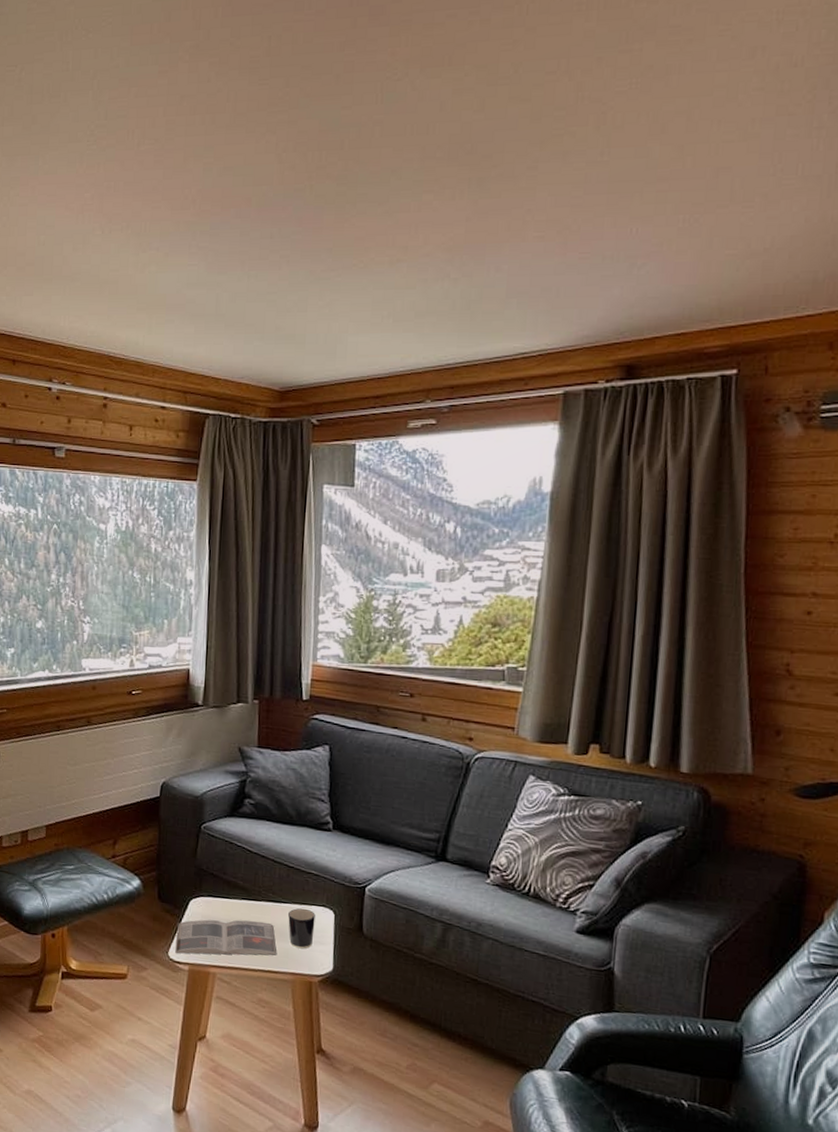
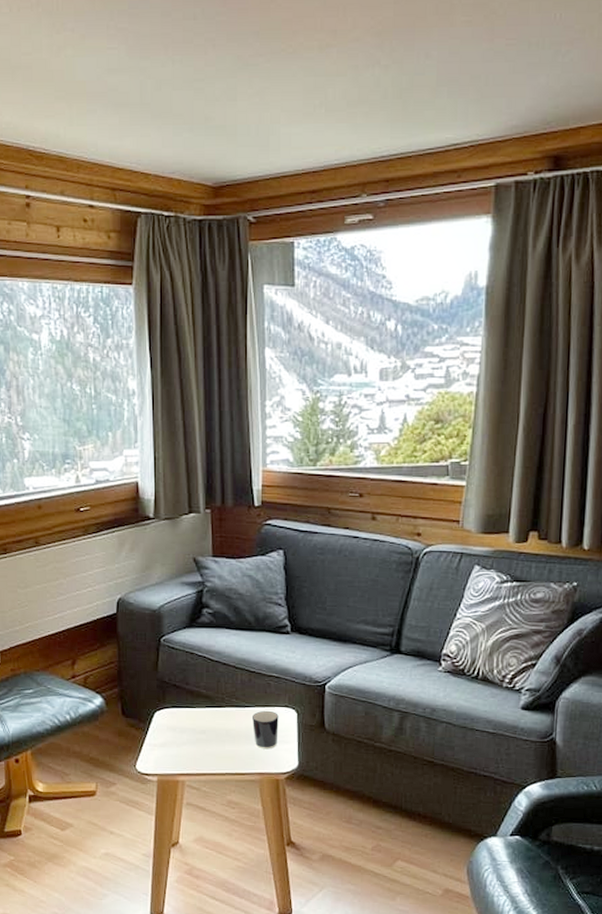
magazine: present [175,919,277,956] -> none [143,727,244,766]

